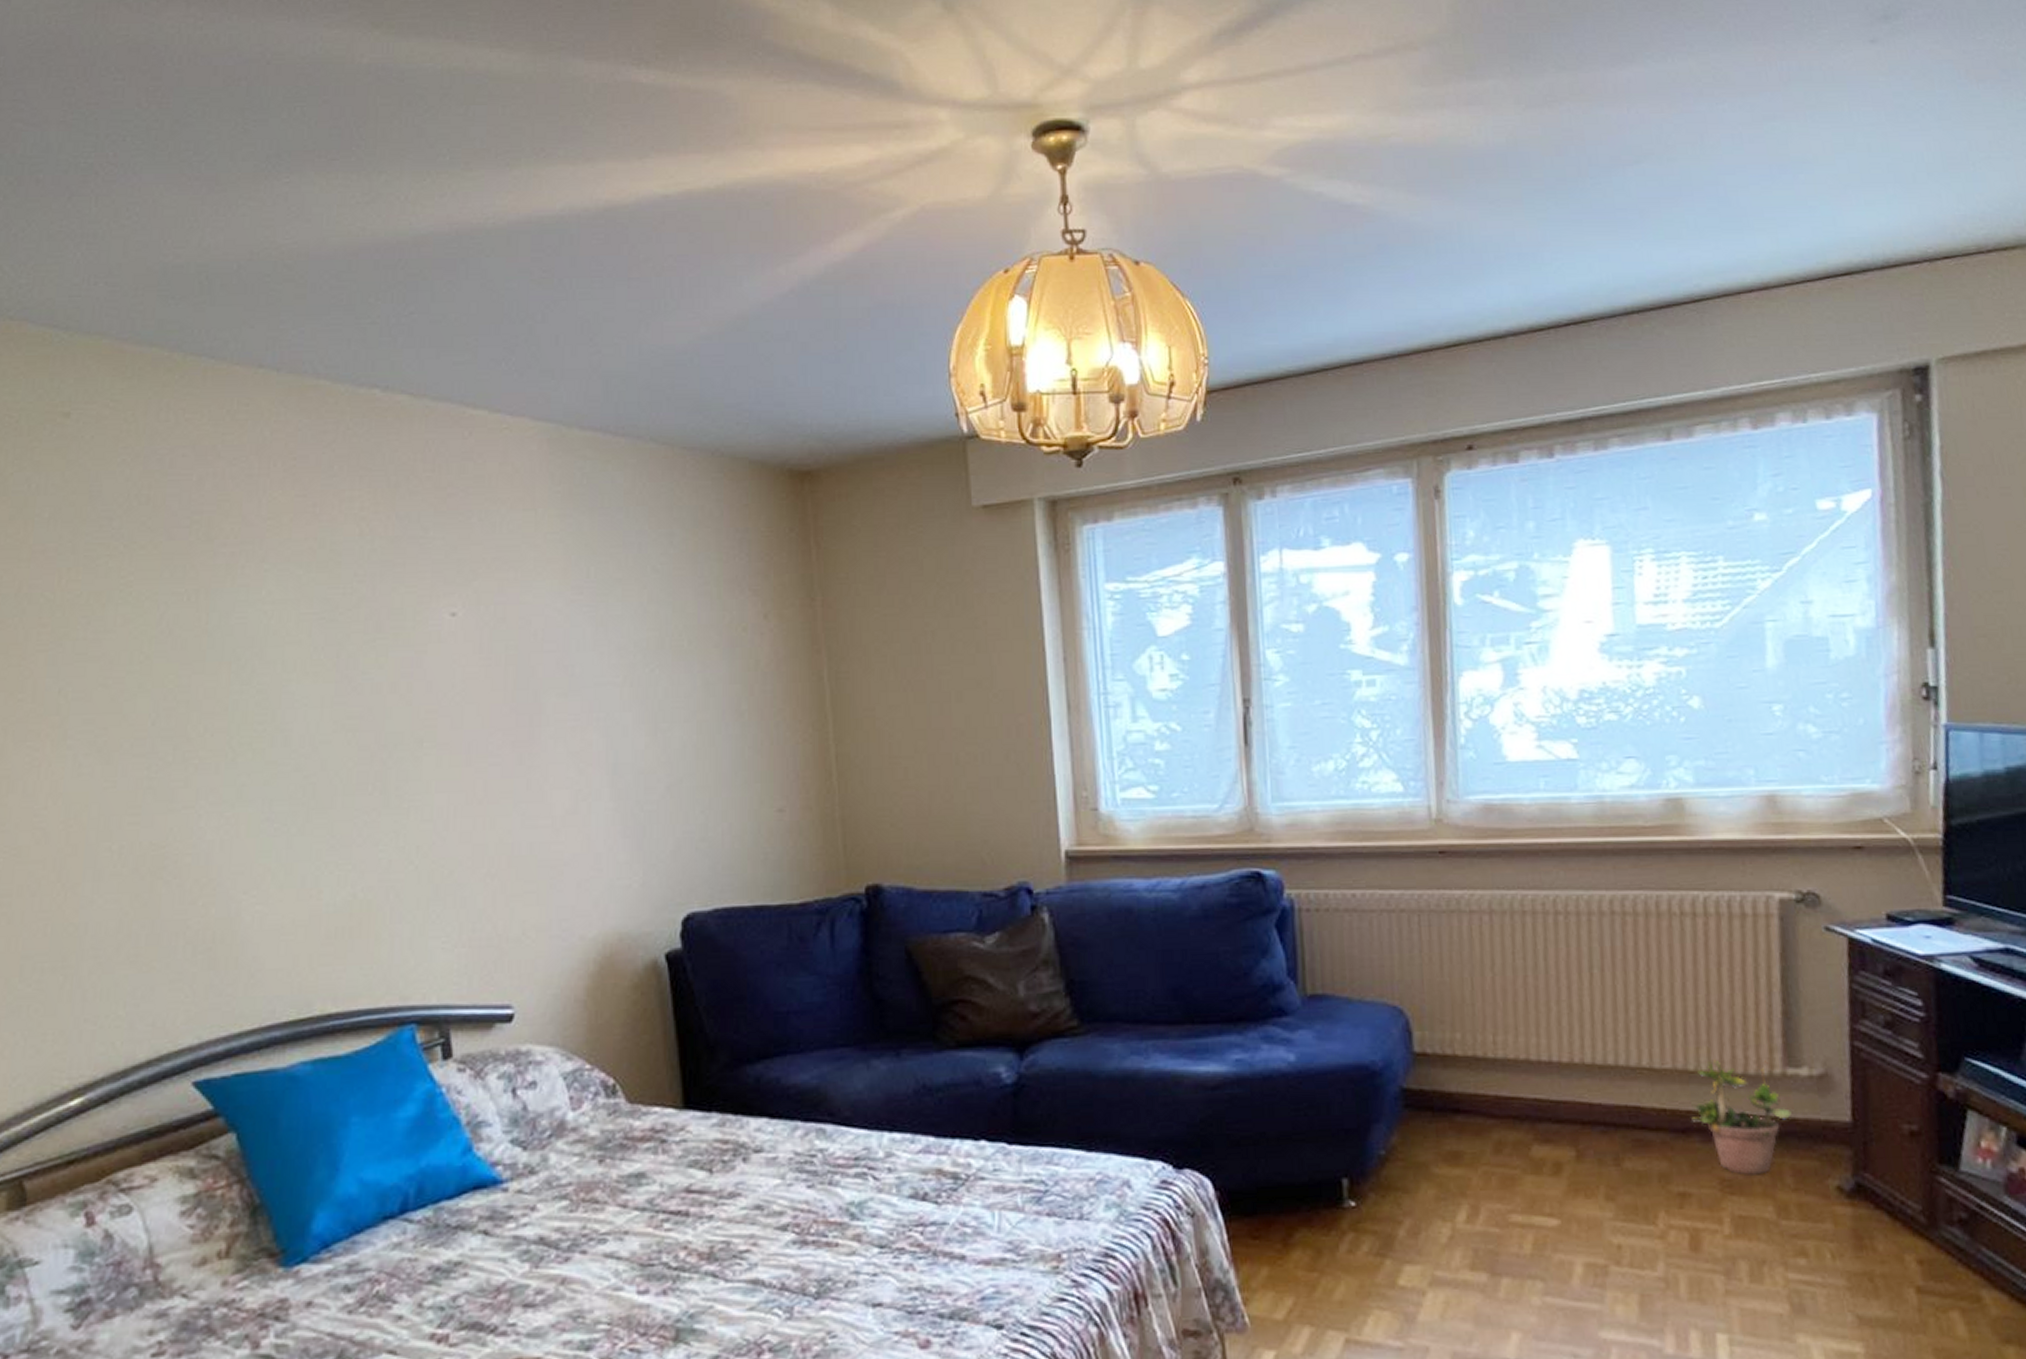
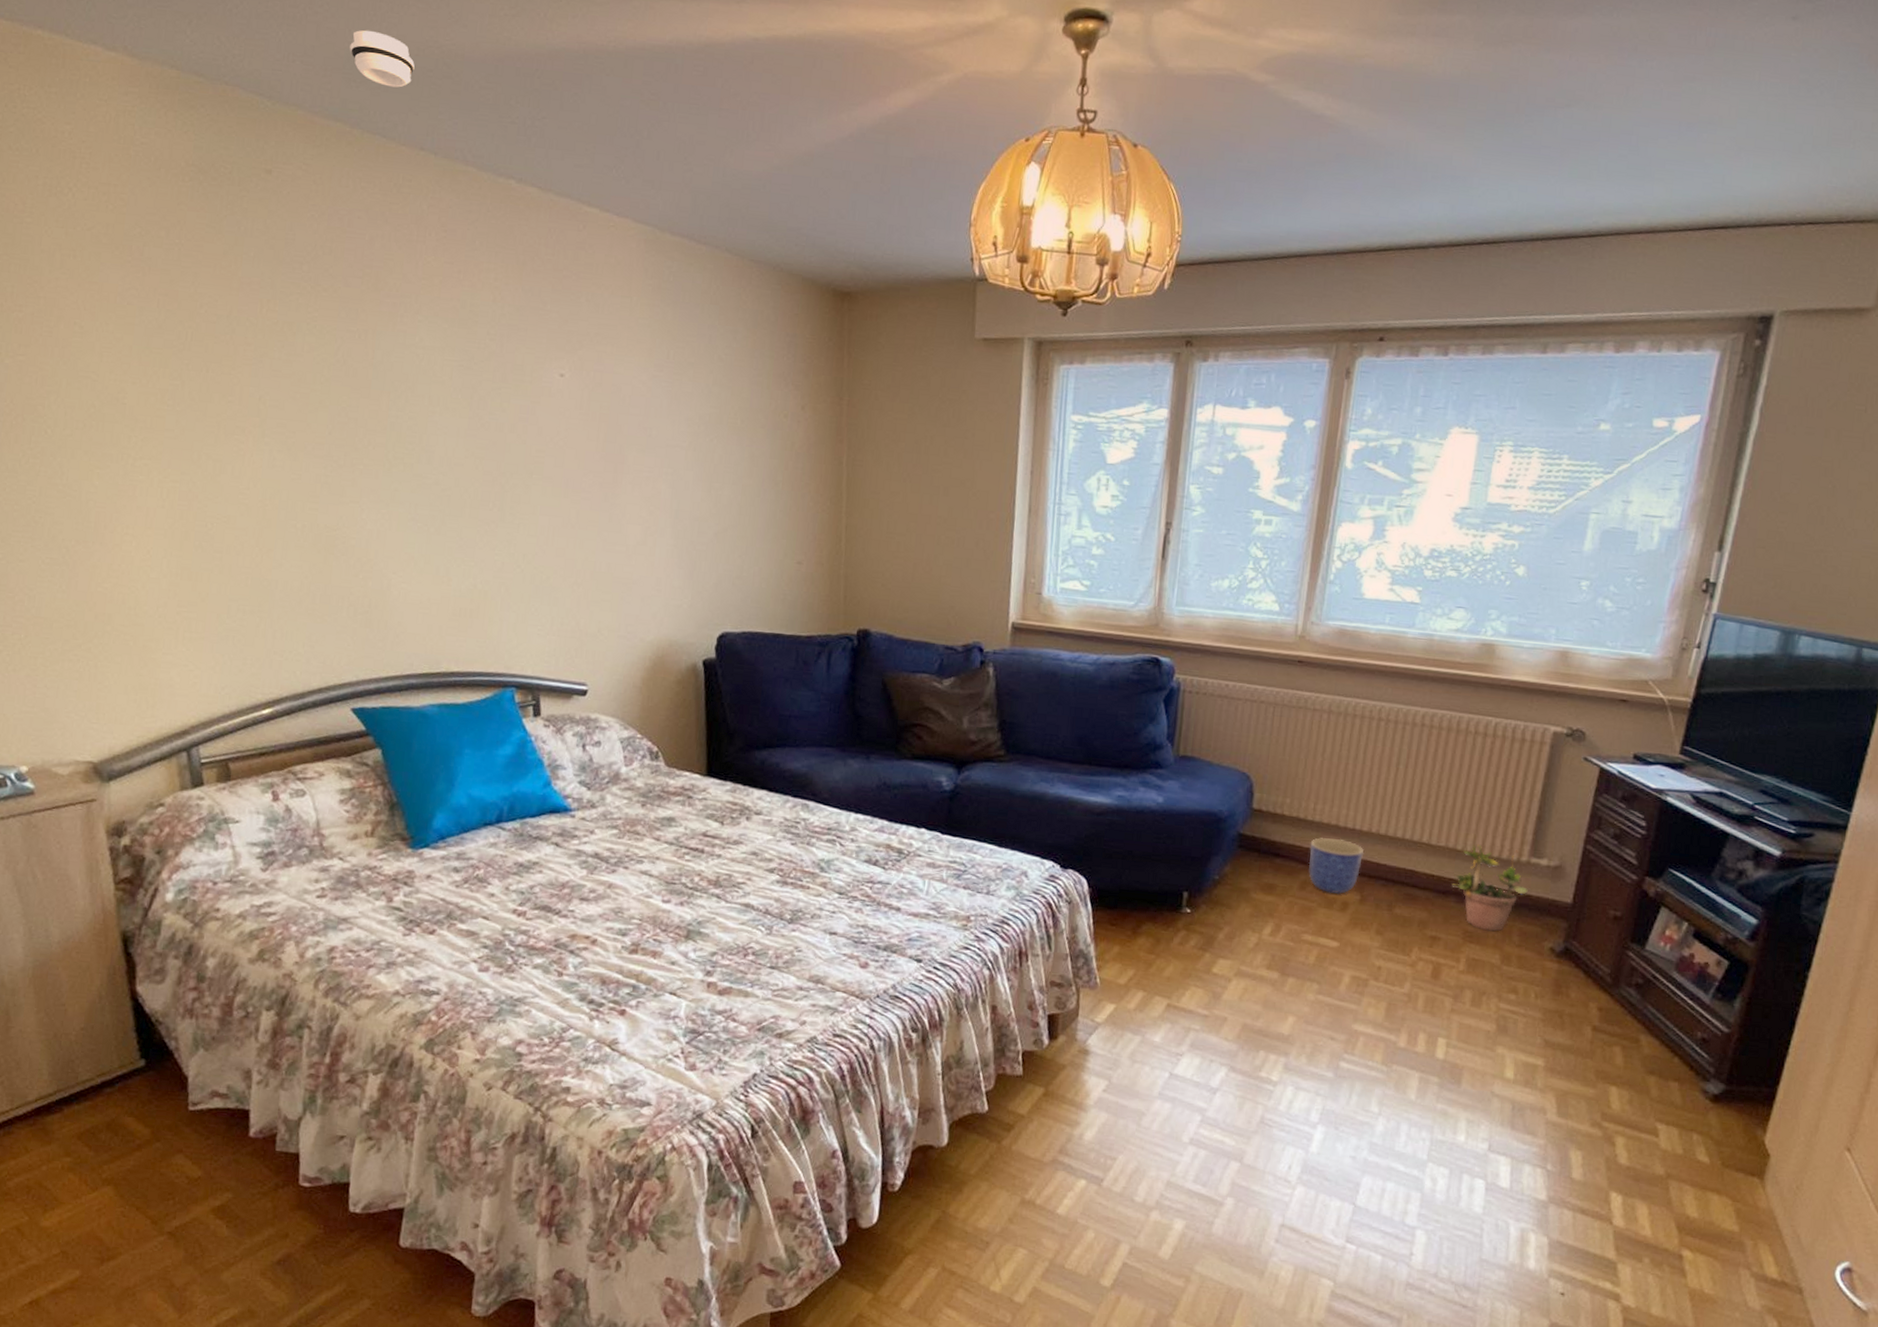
smoke detector: none [166,238,248,299] -> present [350,30,415,88]
planter: none [1497,1077,1570,1154] -> present [1308,838,1364,895]

